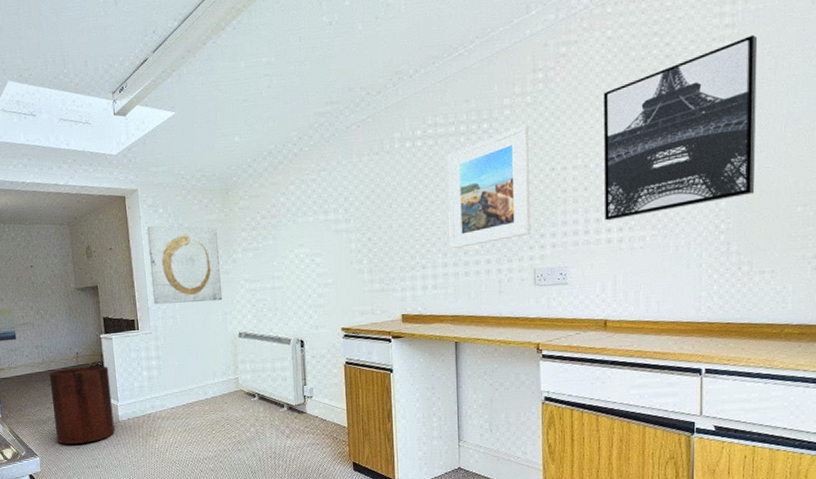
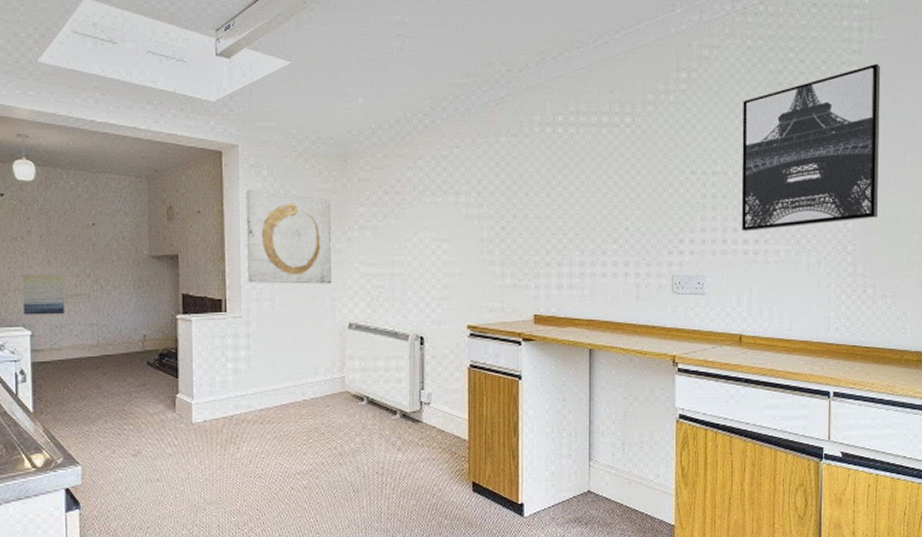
trash can: present [49,366,115,444] -> none [104,352,185,450]
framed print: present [447,125,531,249] -> none [588,124,671,247]

